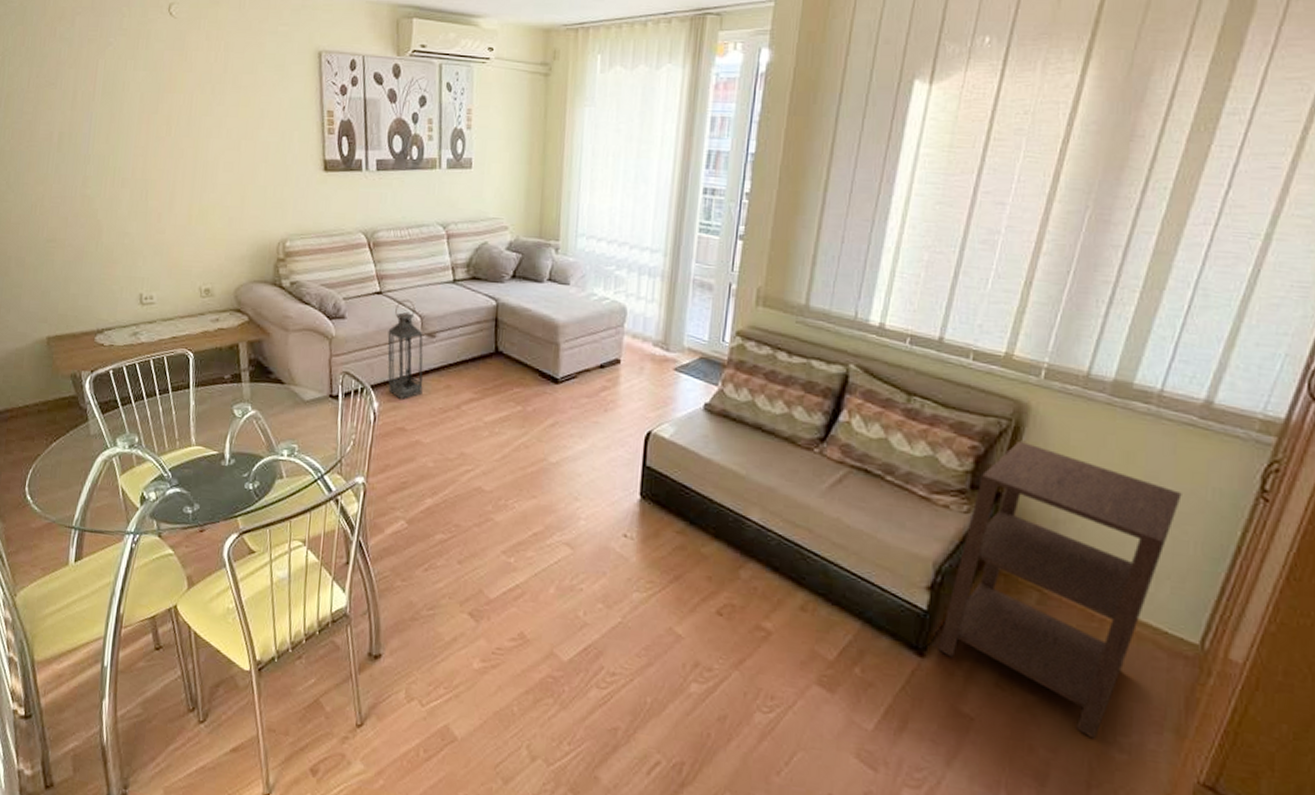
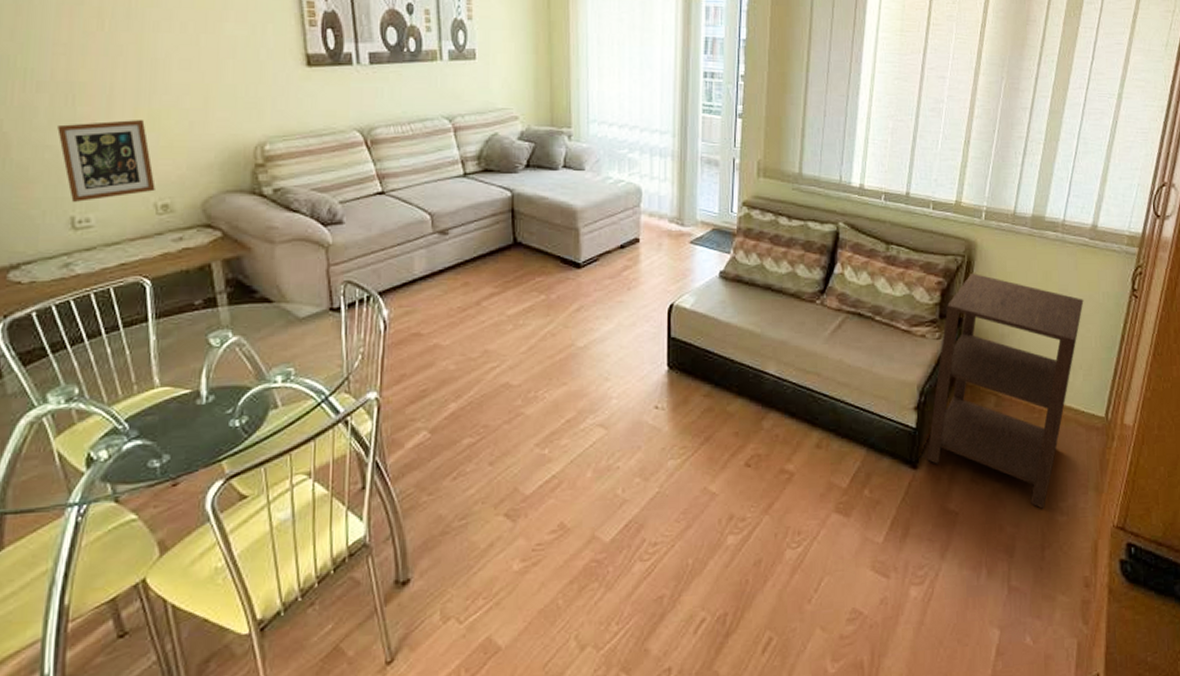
picture frame: none [134,214,201,282] -> present [57,120,156,202]
lantern: present [387,299,423,399] -> none [394,198,438,303]

